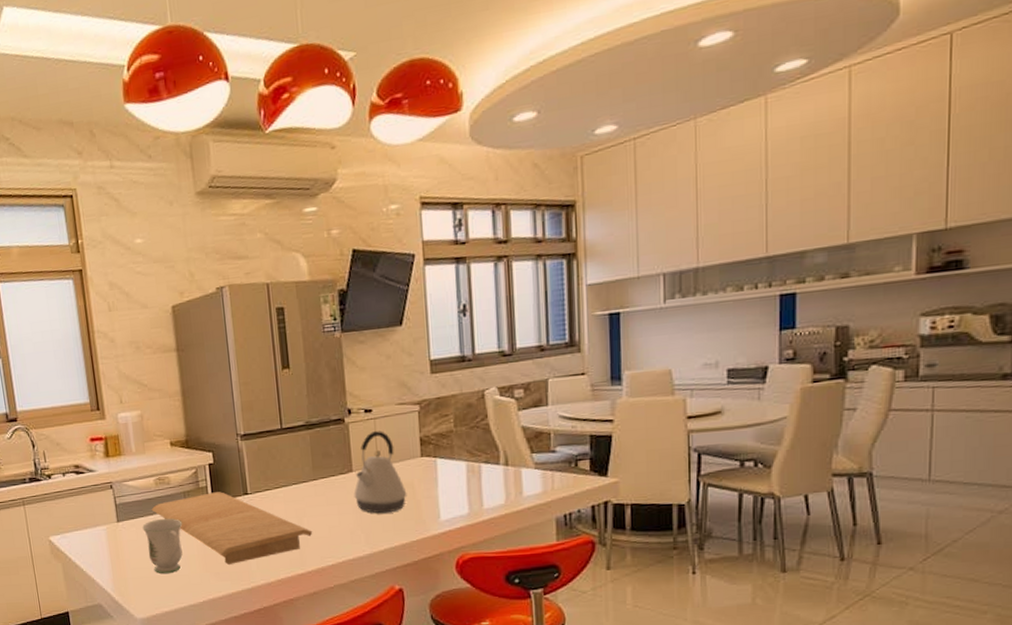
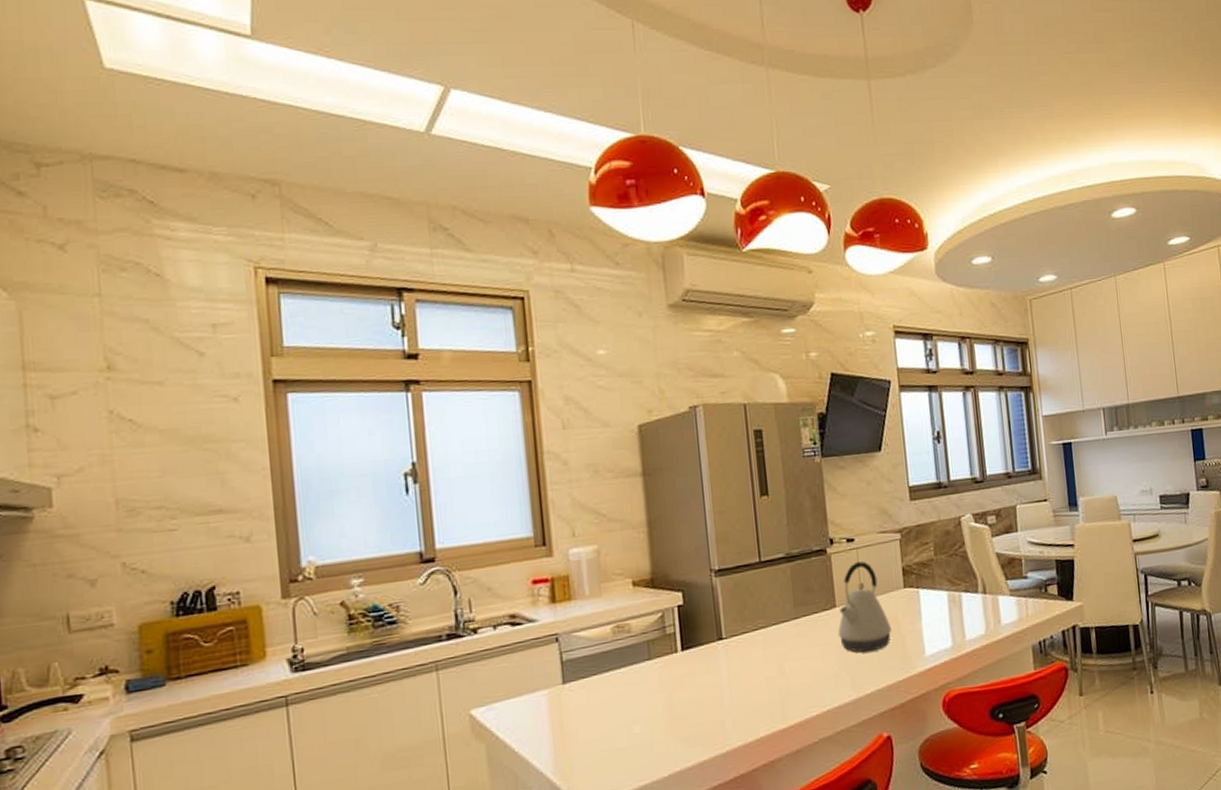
mug: present [142,518,183,574] -> none [595,674,645,746]
cutting board: present [151,492,313,565] -> none [607,638,795,726]

